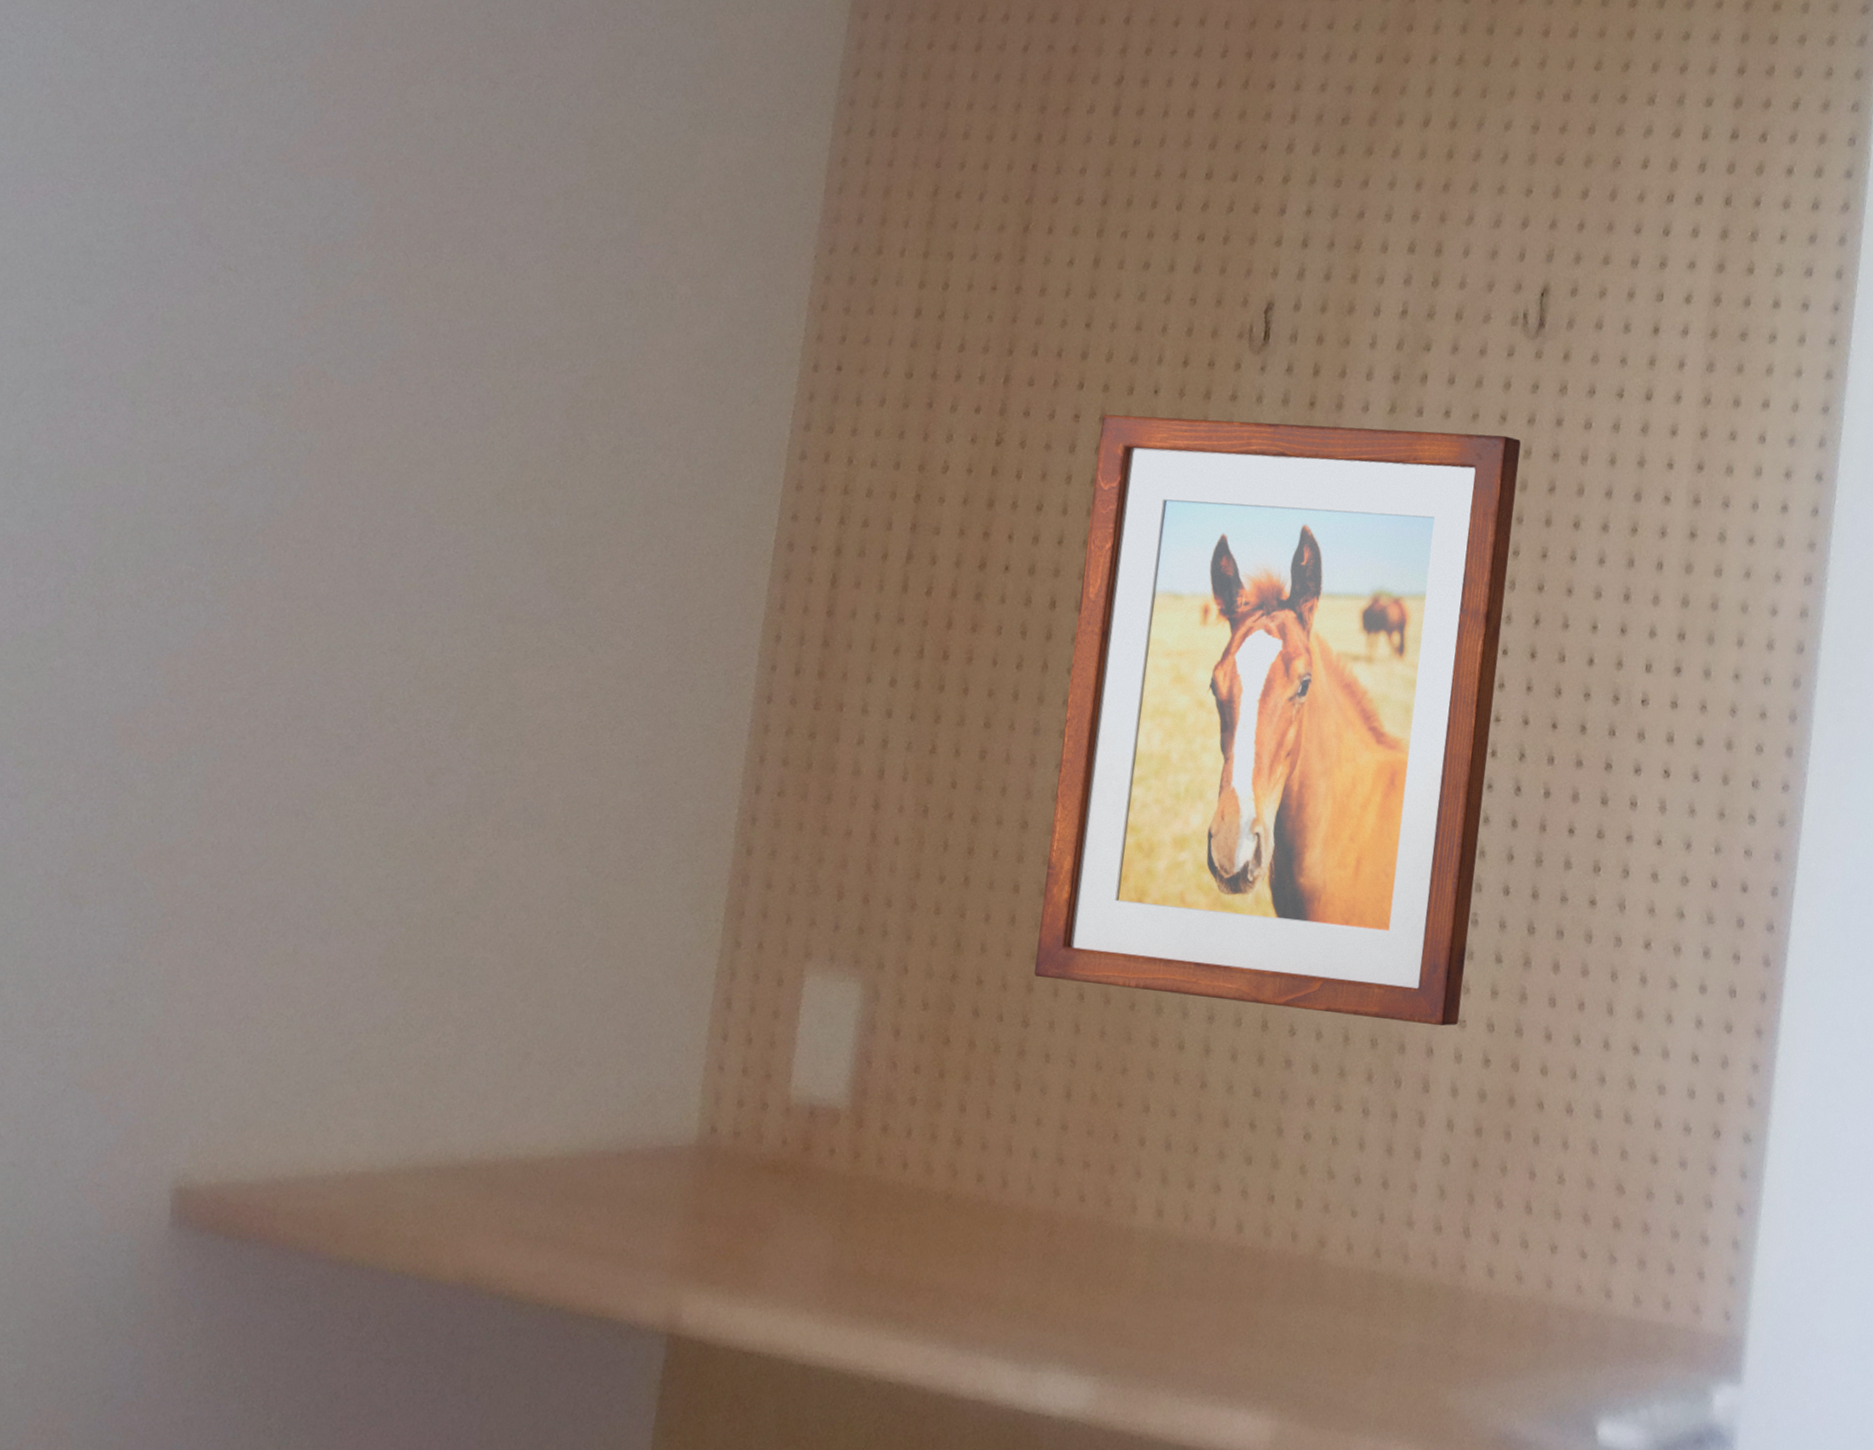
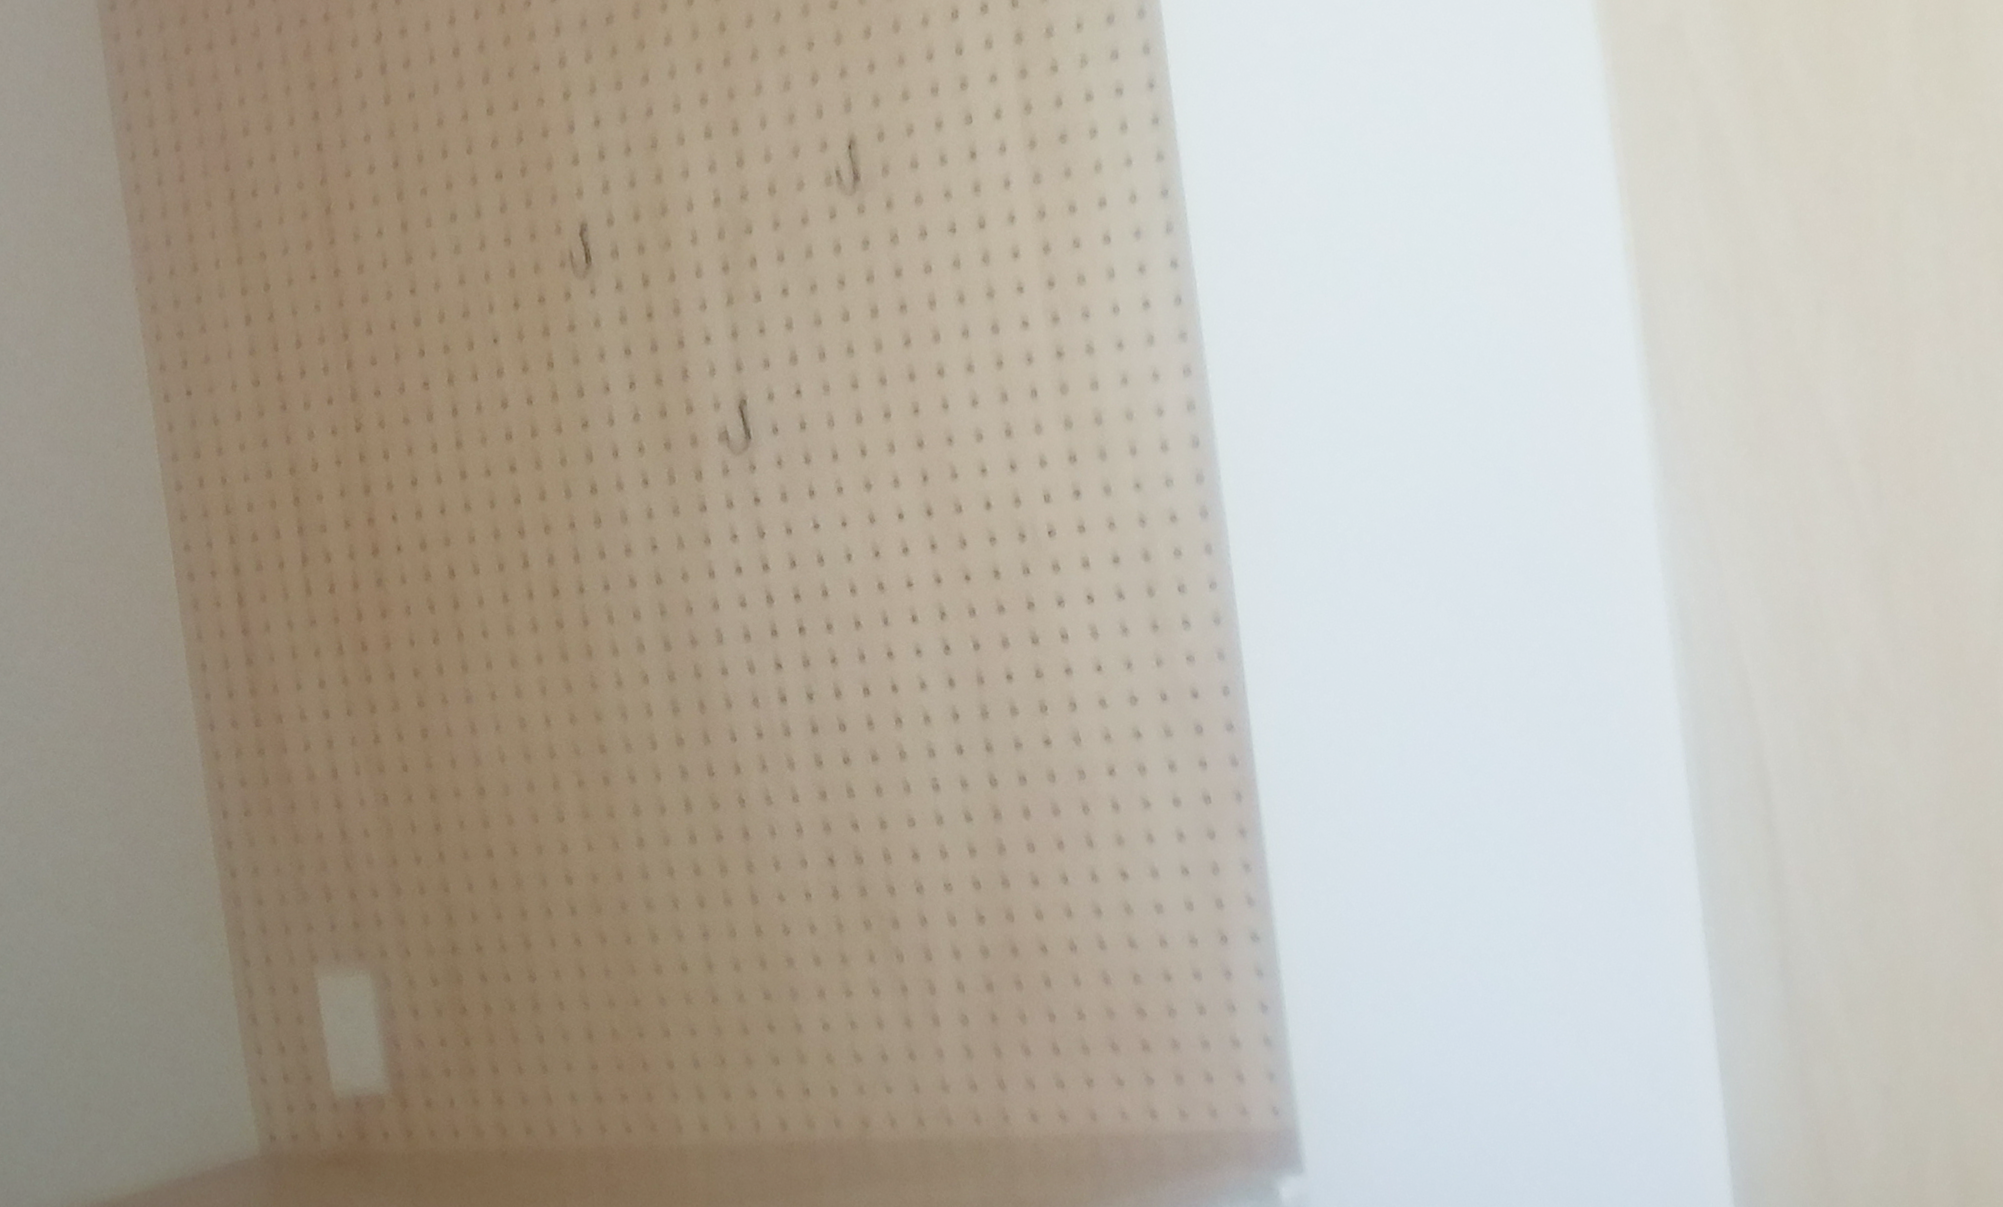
wall art: present [1033,414,1521,1026] -> none [450,299,944,932]

